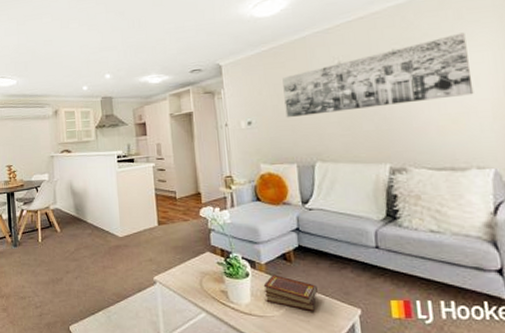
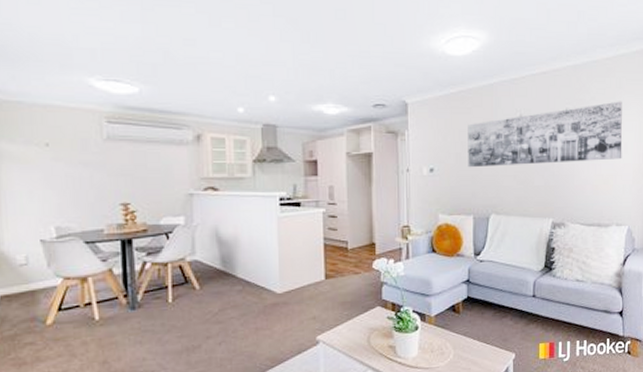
book set: present [263,274,318,312] -> none [431,326,480,360]

